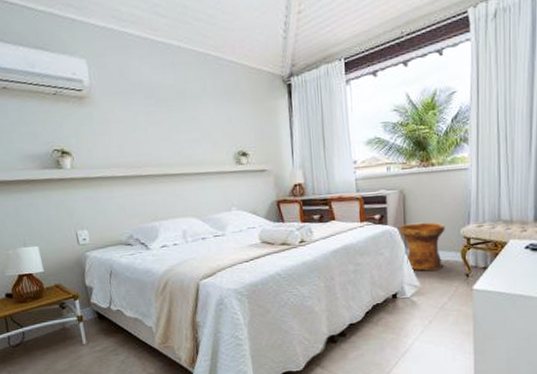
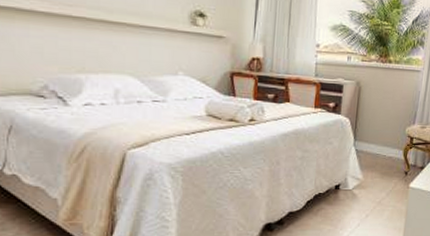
woven basket: present [399,222,445,271] -> none [350,116,393,165]

